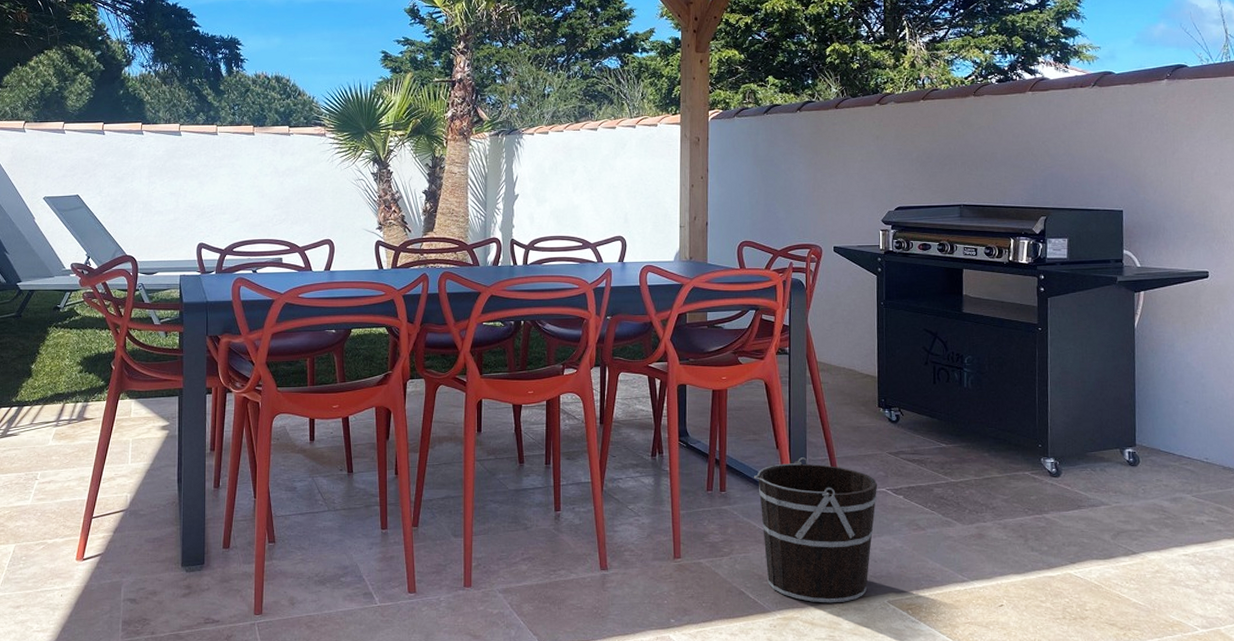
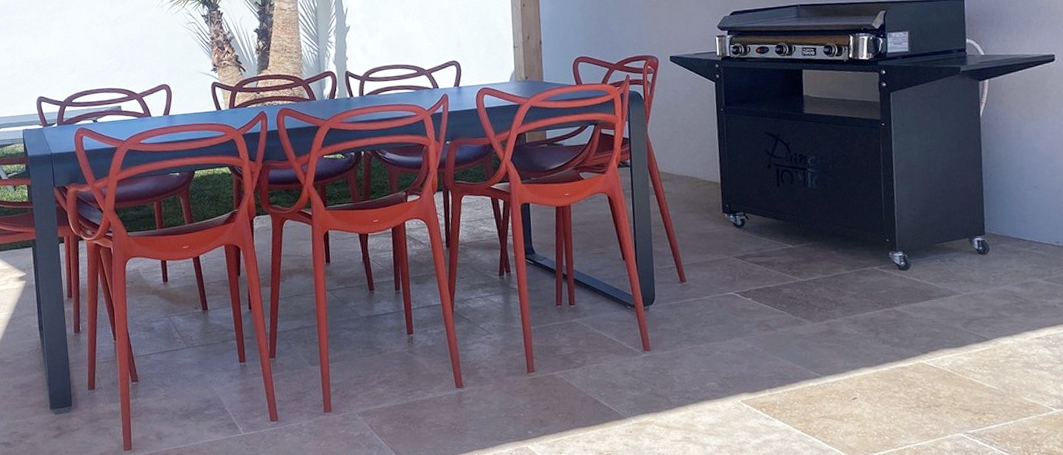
bucket: present [754,457,878,603] -> none [602,267,726,407]

